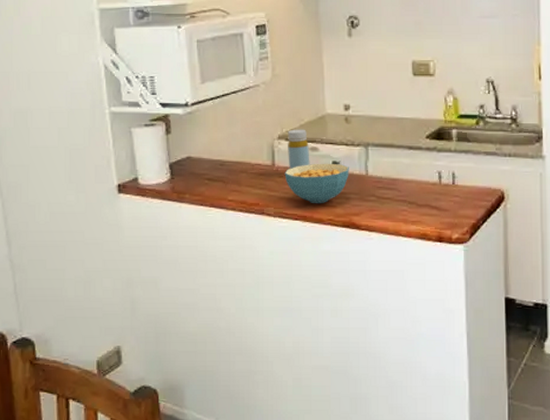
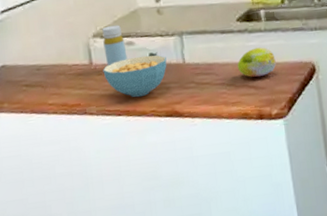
fruit: none [421,168,463,199] -> present [237,47,276,78]

